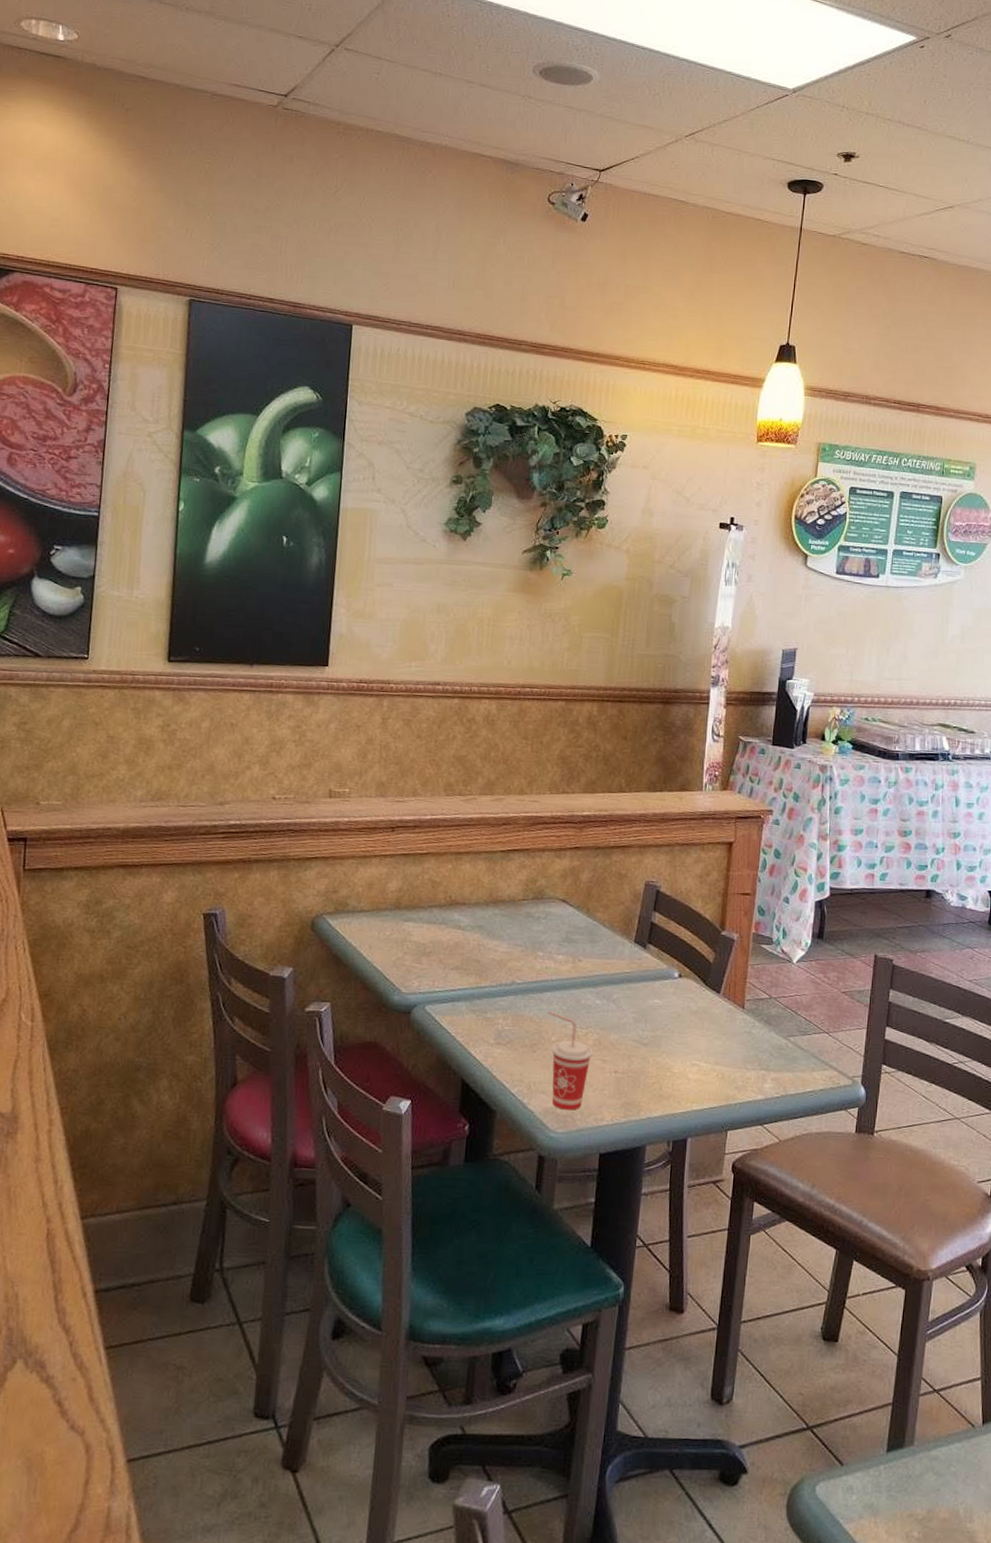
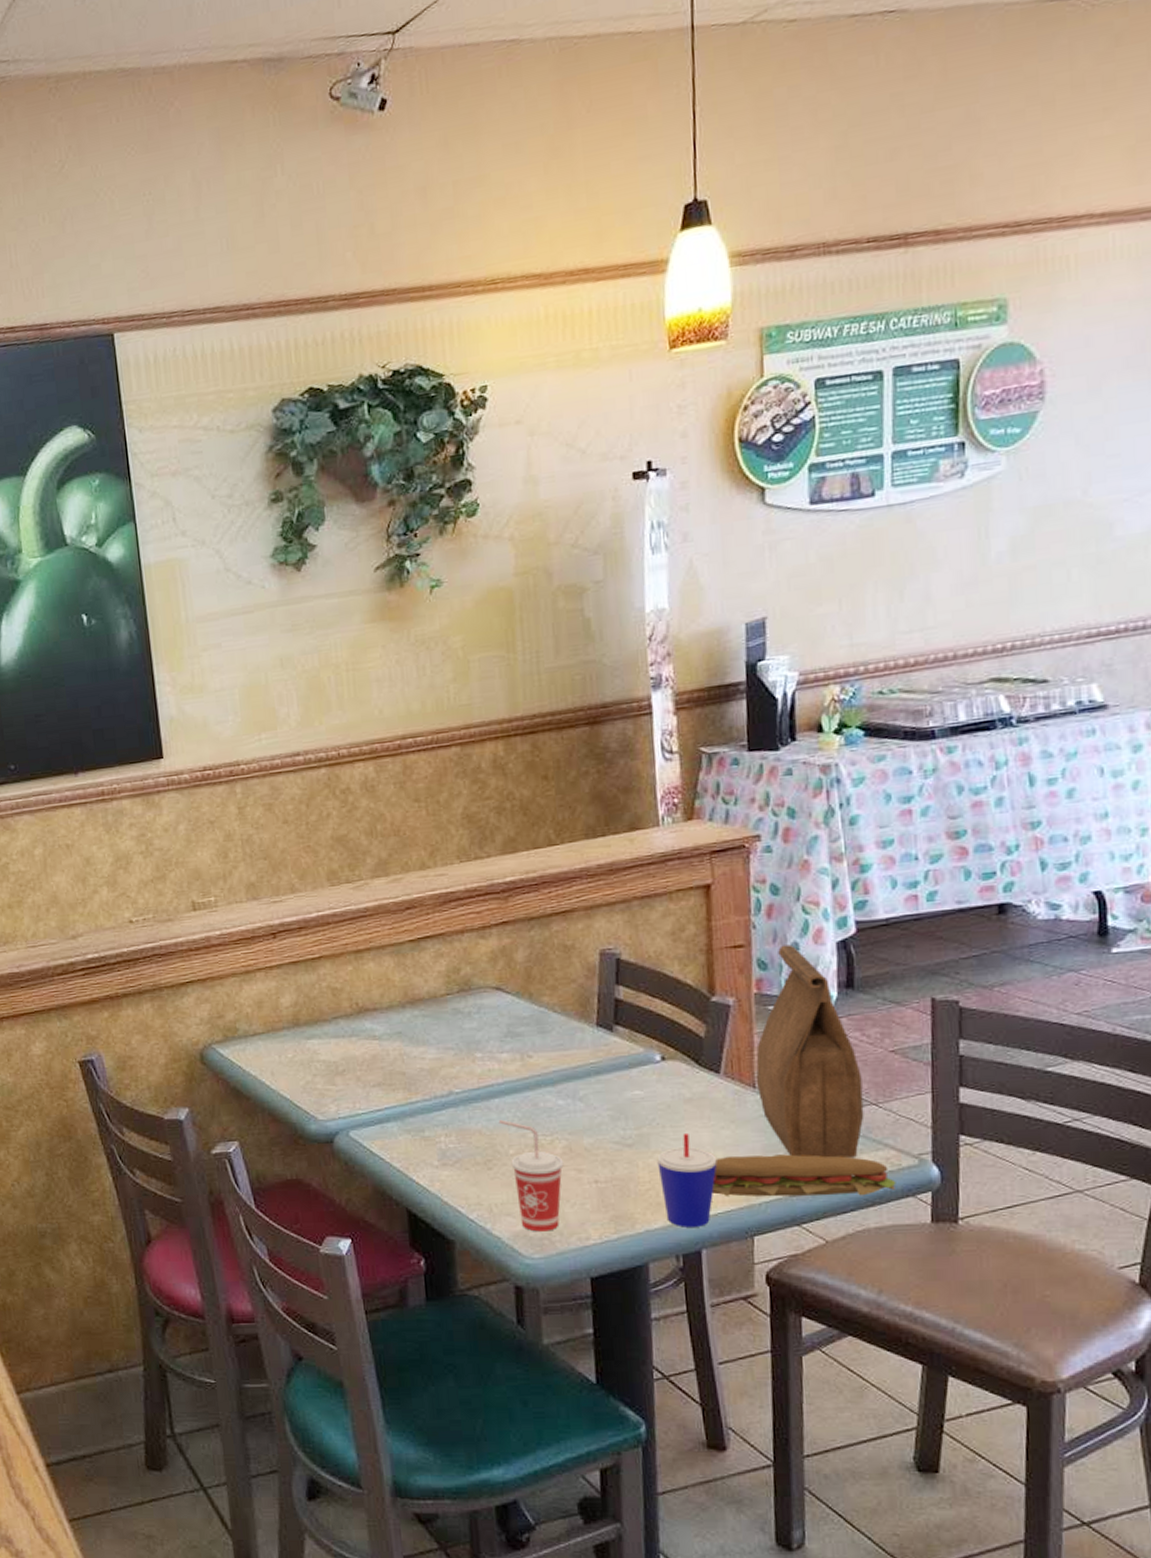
beverage cup: none [664,1039,709,1119] -> present [657,1132,717,1227]
sandwich: none [701,1062,835,1106] -> present [711,1154,896,1197]
paper bag: none [745,898,820,1073] -> present [755,944,864,1158]

